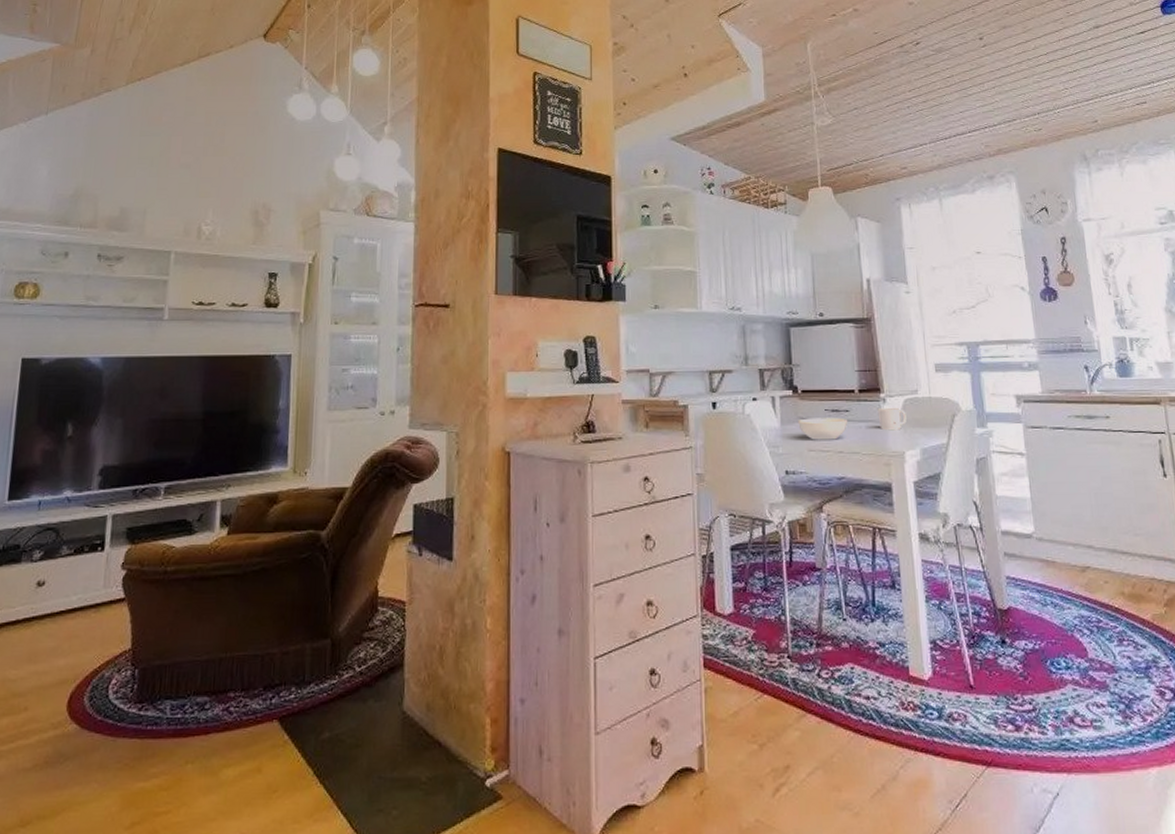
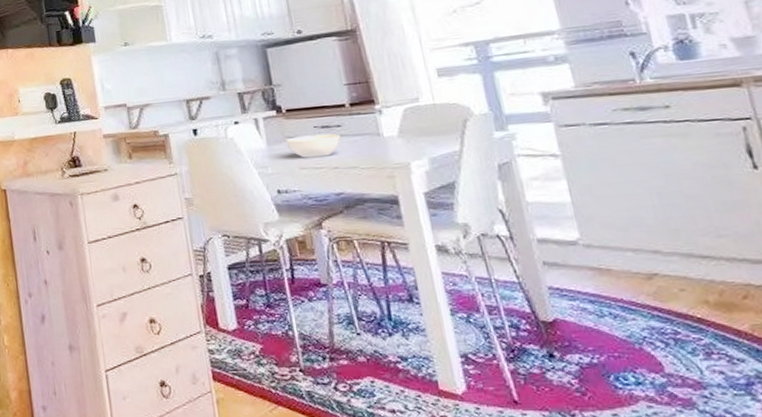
mug: present [877,407,907,431] -> none [373,117,409,143]

